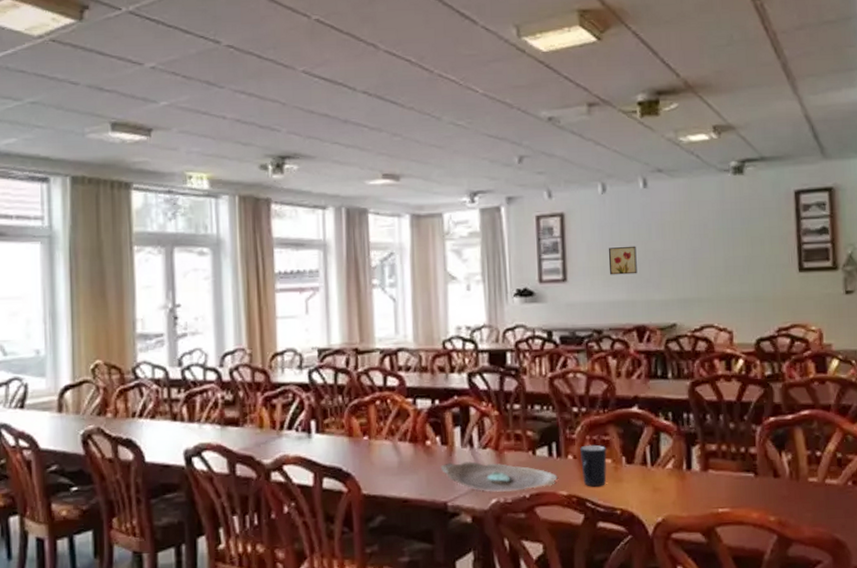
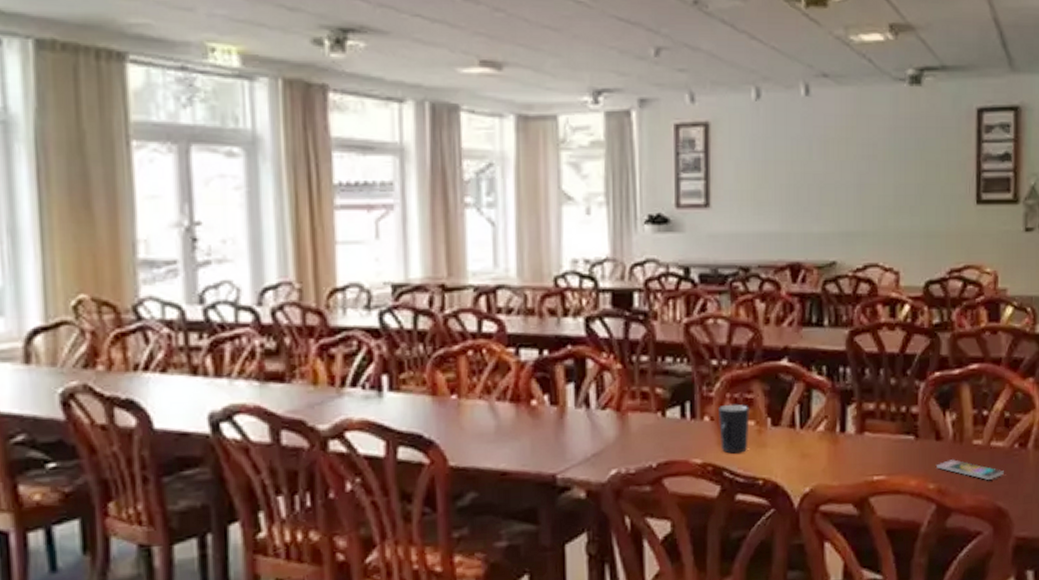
decorative bowl: present [440,461,558,492] -> none [548,425,691,461]
wall art: present [608,246,637,275] -> none [760,166,794,201]
smartphone: none [776,495,840,514] -> present [937,459,1004,480]

